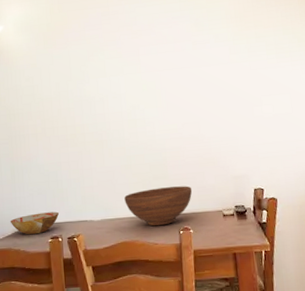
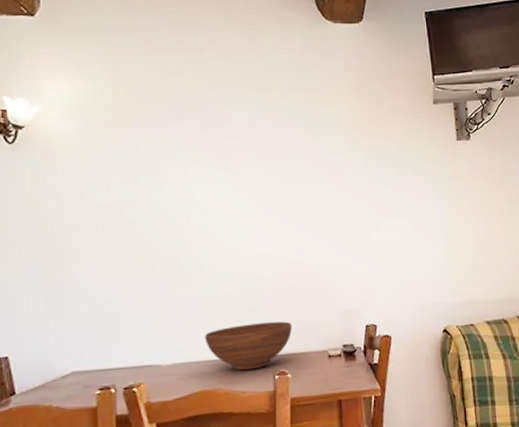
bowl: present [10,211,60,235] -> none [38,354,114,386]

